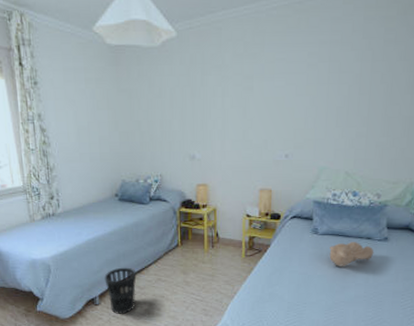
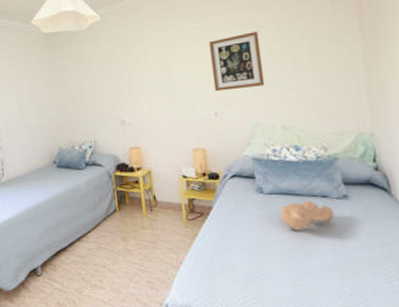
wastebasket: present [104,267,137,314] -> none [45,234,77,286]
wall art: none [289,71,341,132] -> present [209,31,265,92]

